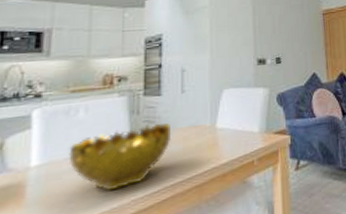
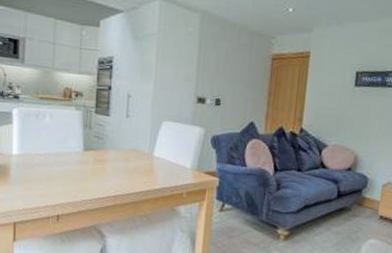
decorative bowl: present [68,123,172,192] -> none [38,139,116,189]

